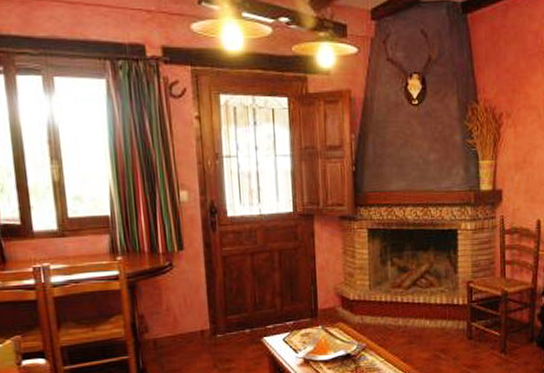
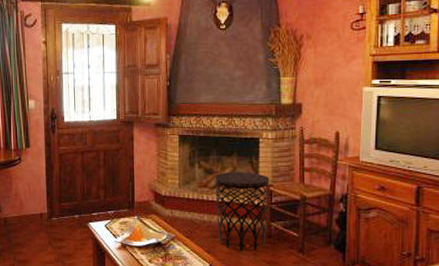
side table: none [410,268,469,357] -> present [215,172,270,252]

